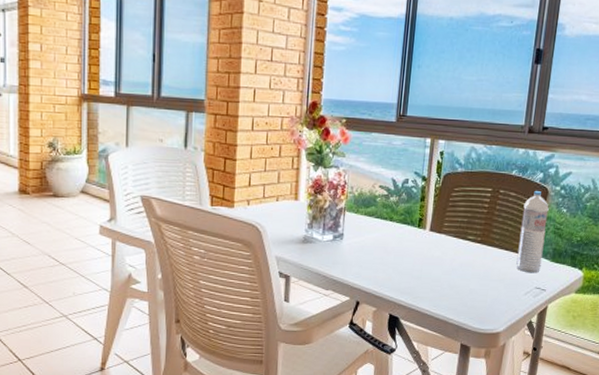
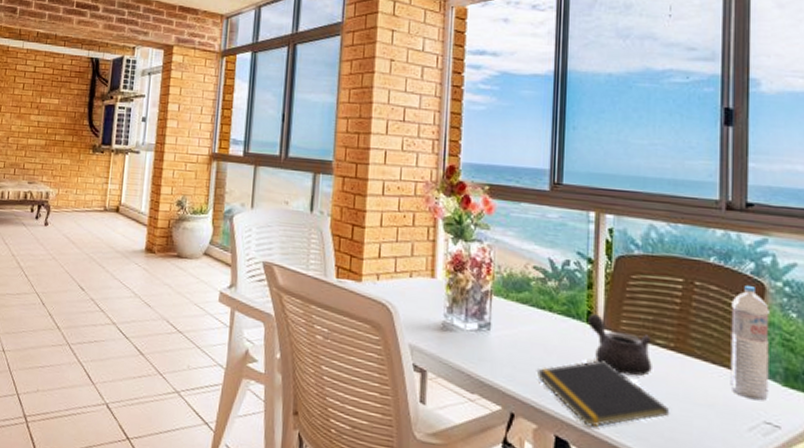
notepad: none [377,255,473,305] -> present [536,360,670,427]
teapot: none [418,220,465,265] -> present [586,314,652,376]

